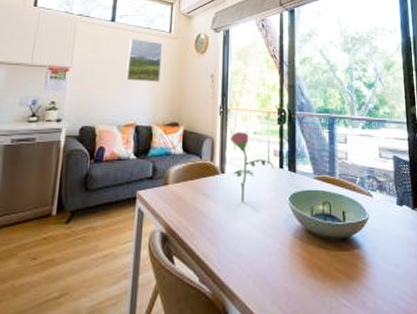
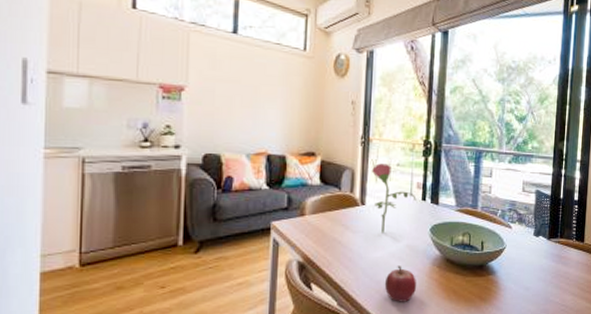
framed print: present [126,39,162,83] -> none [254,56,295,108]
fruit: none [246,237,280,279] -> present [384,265,417,302]

